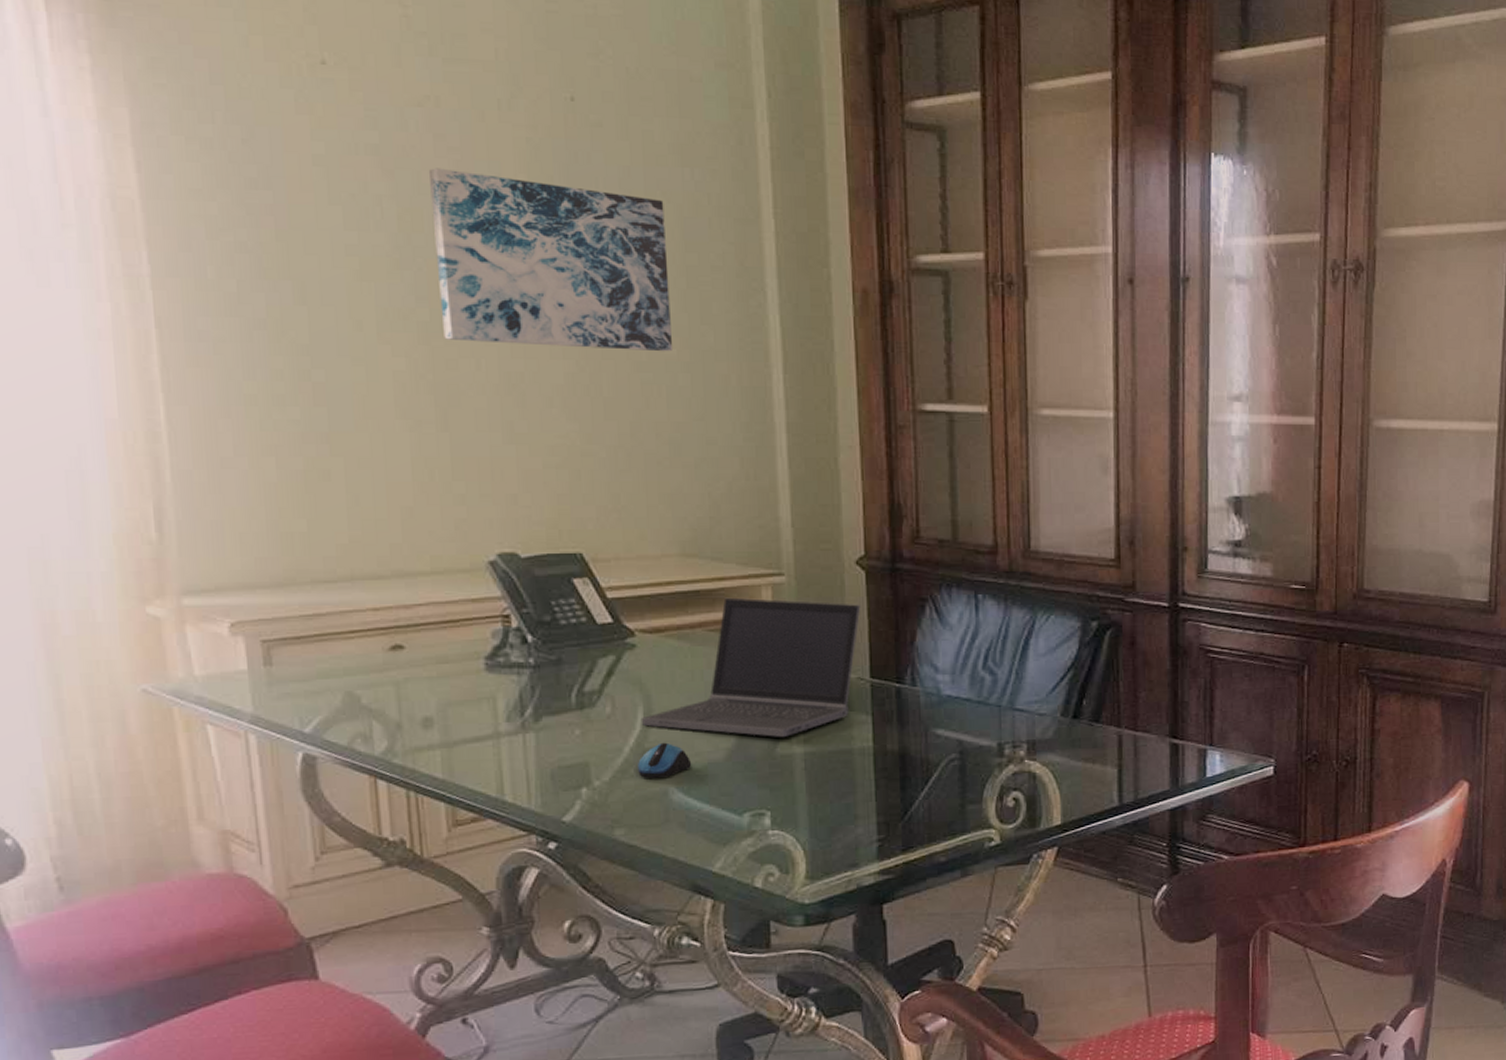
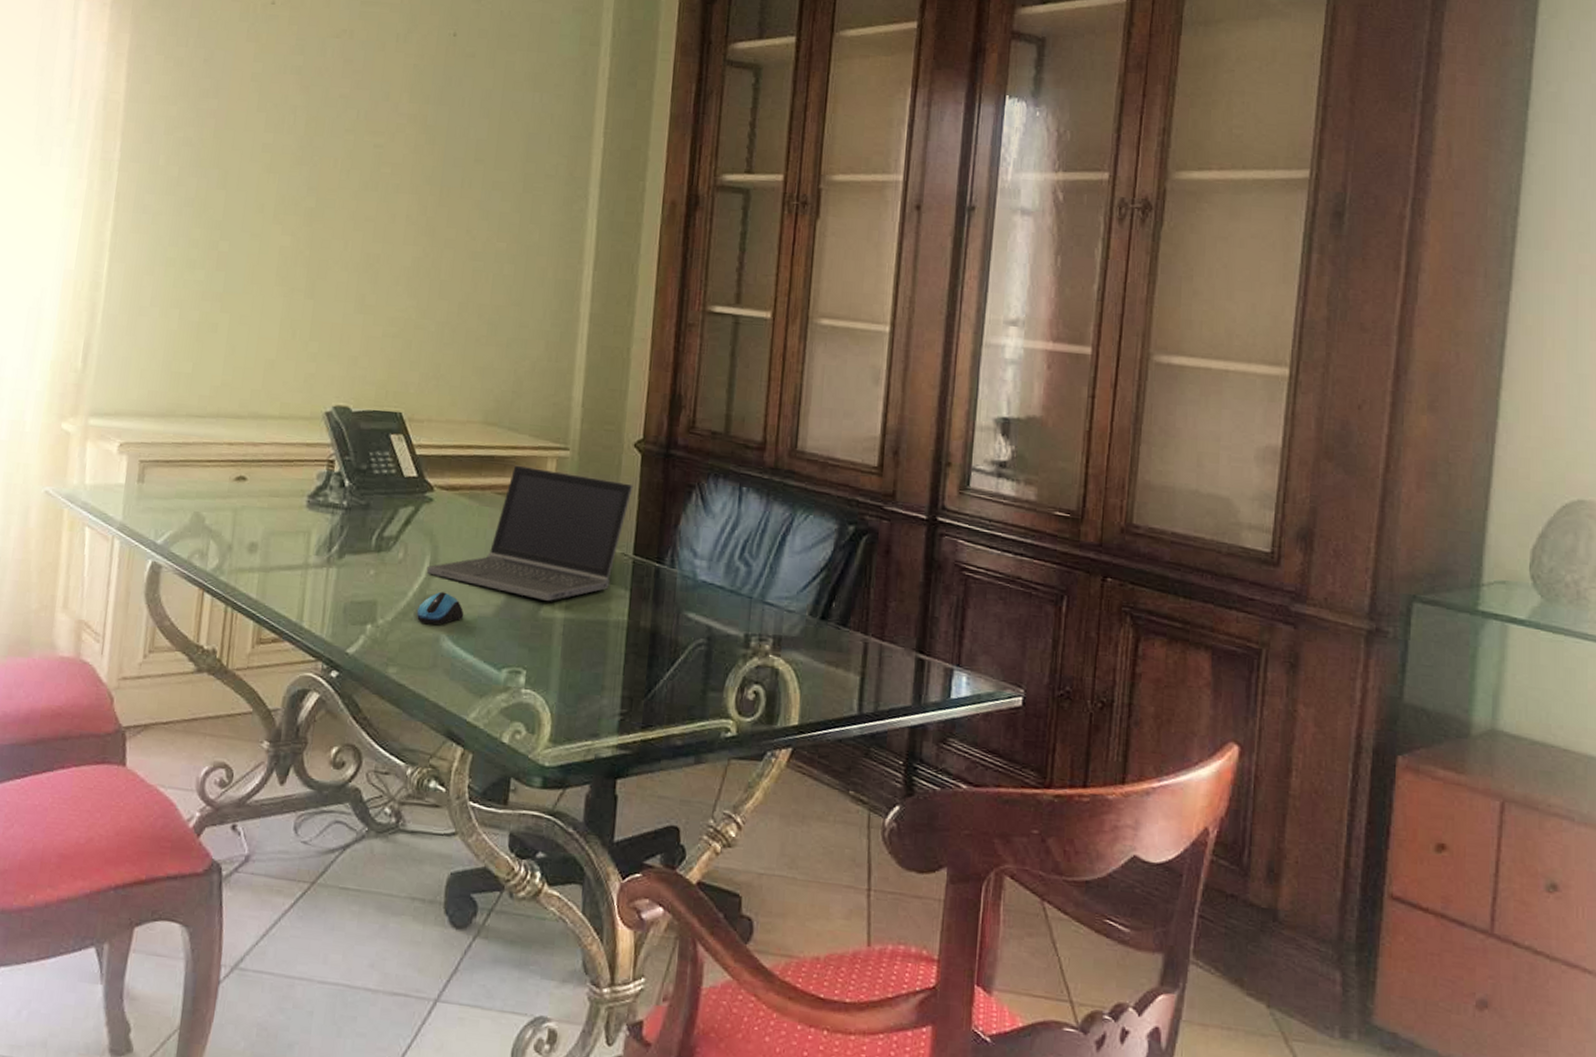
wall art: present [428,168,672,352] -> none [323,86,515,245]

